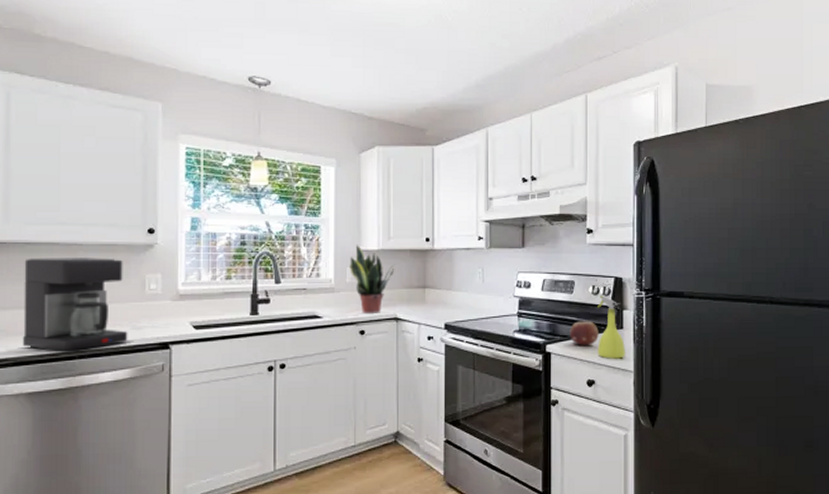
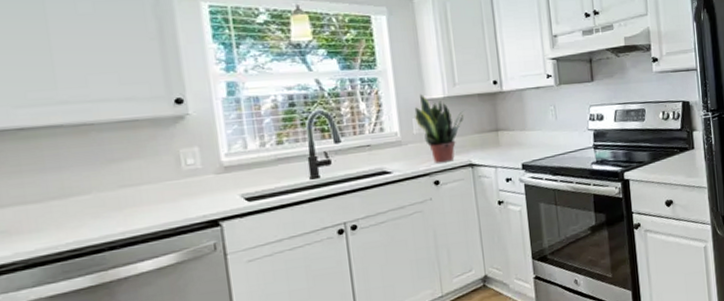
coffee maker: present [22,258,128,352] -> none [19,135,168,247]
fruit: present [570,321,599,345] -> none [645,145,673,169]
spray bottle: present [597,295,626,359] -> none [669,120,699,179]

